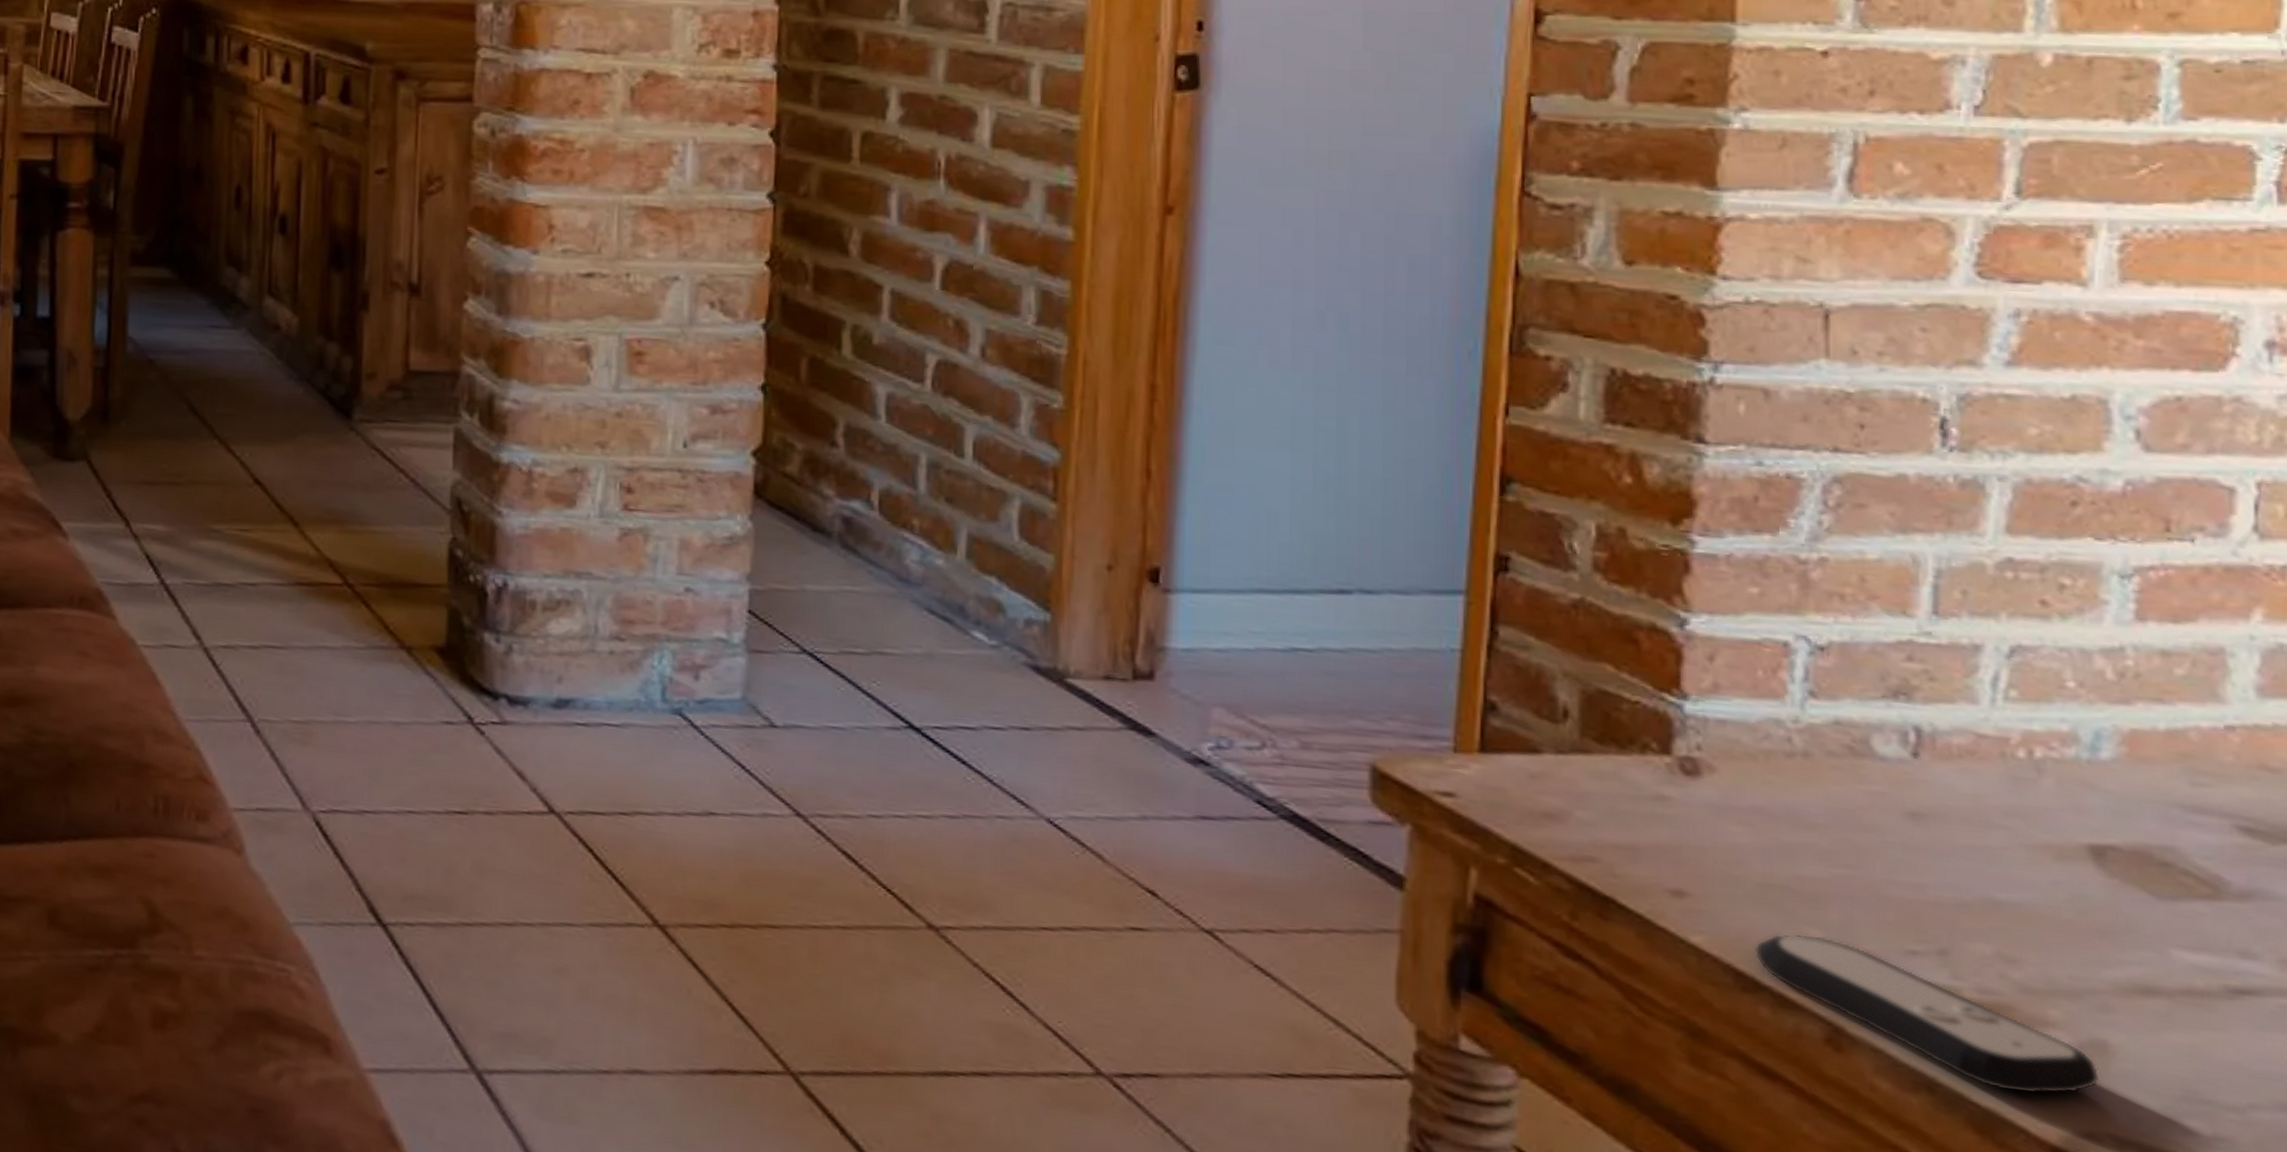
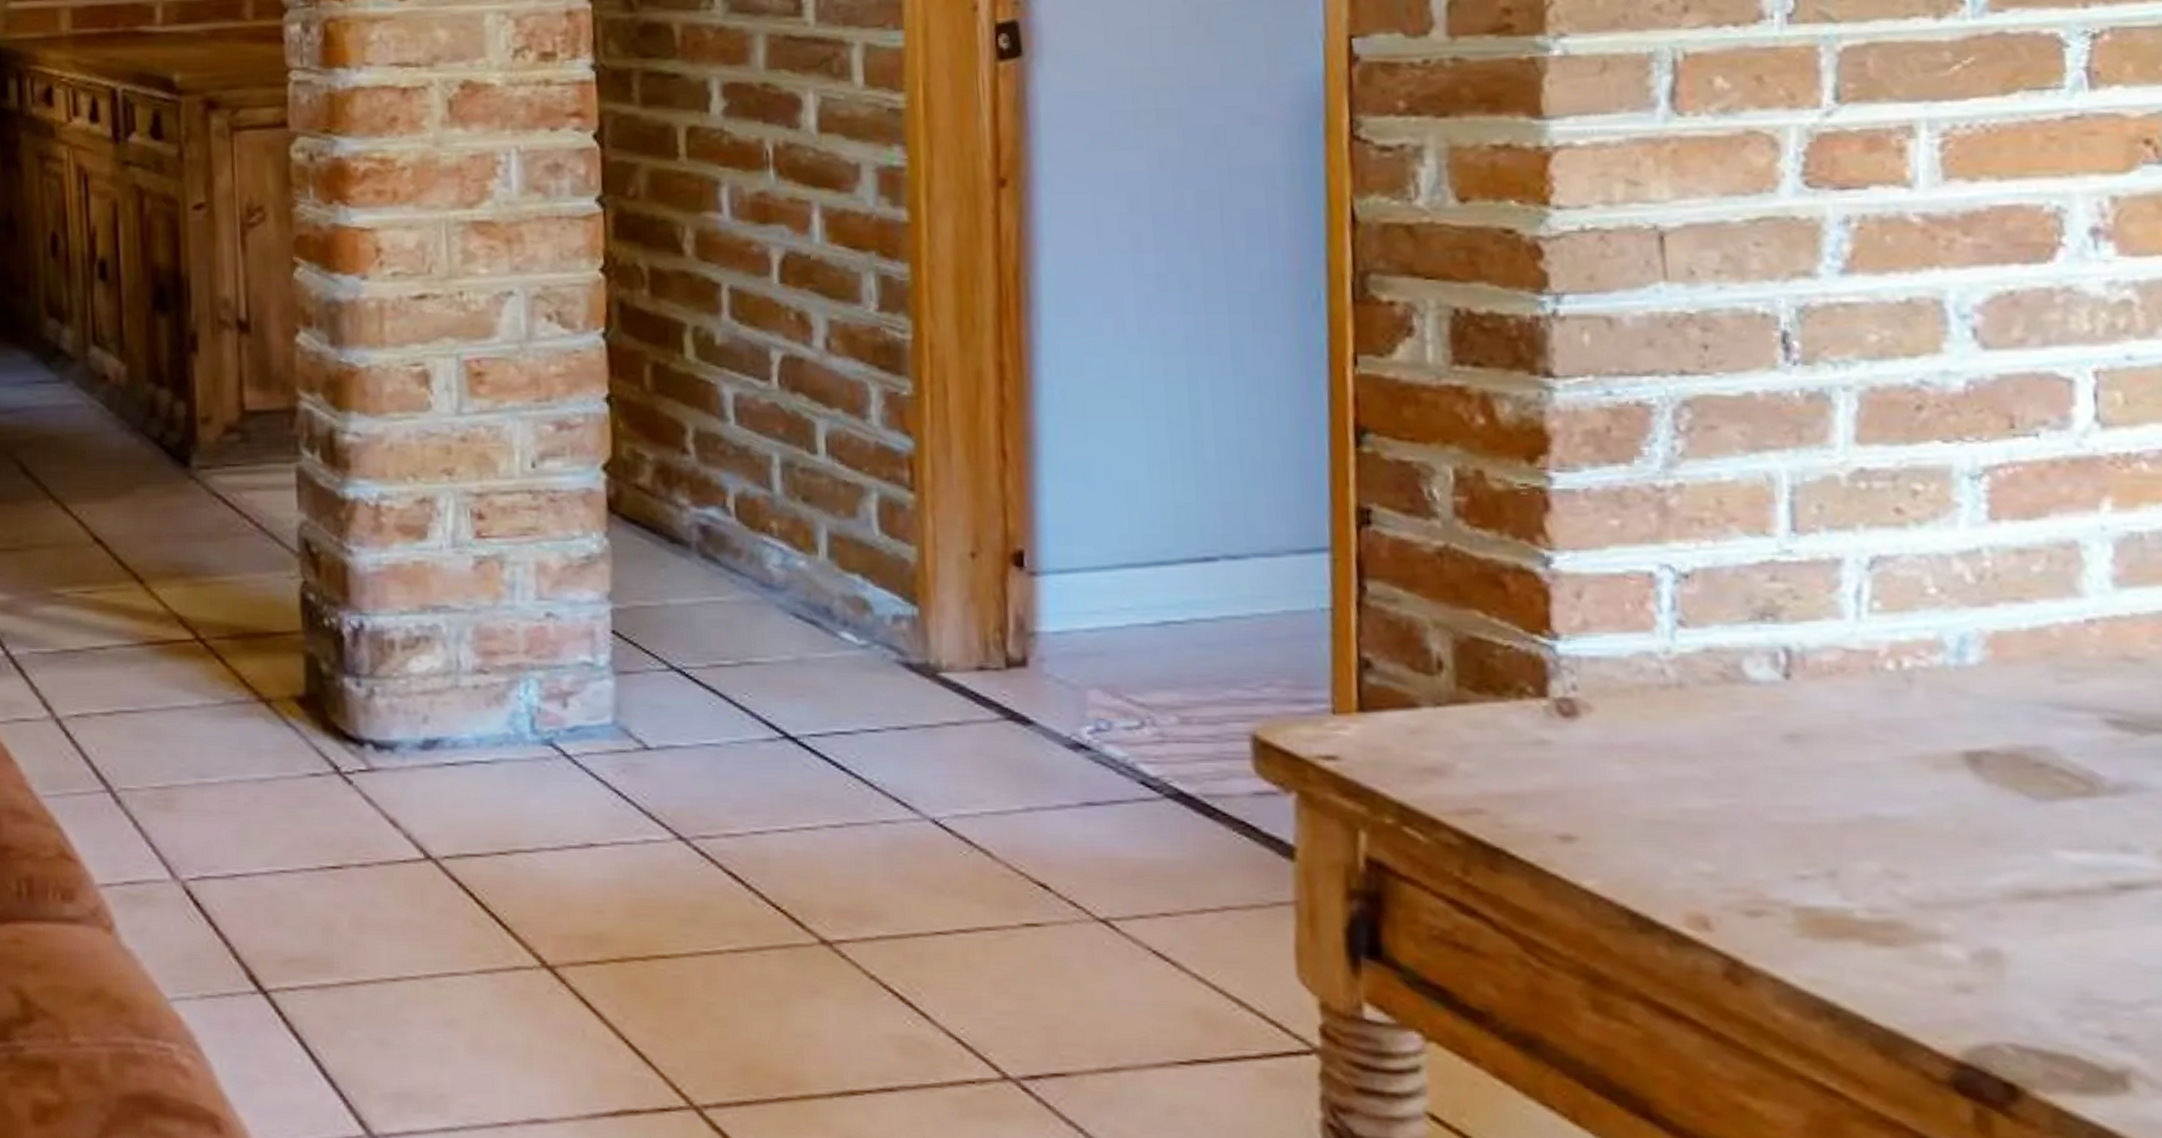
remote control: present [1754,933,2100,1095] -> none [1646,869,1996,1011]

